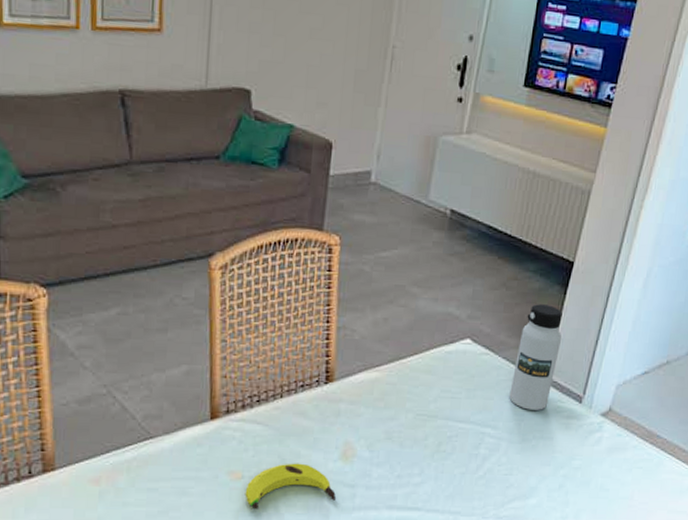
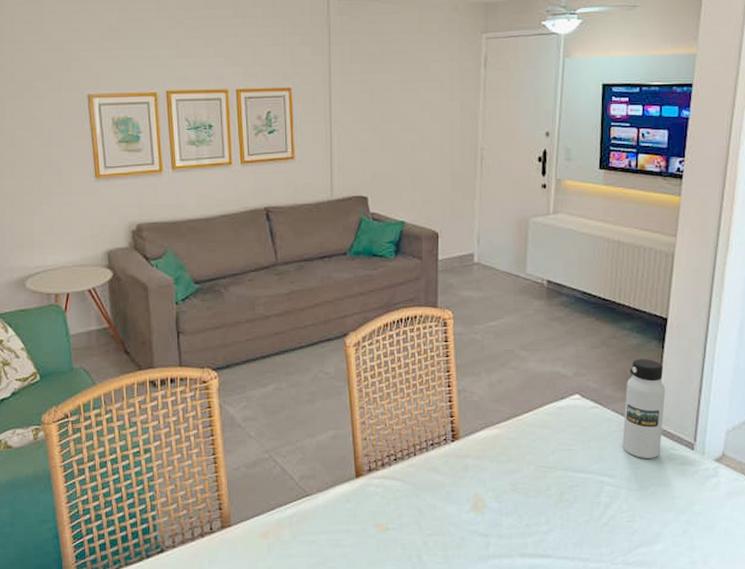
banana: present [245,463,337,510] -> none [390,515,472,559]

